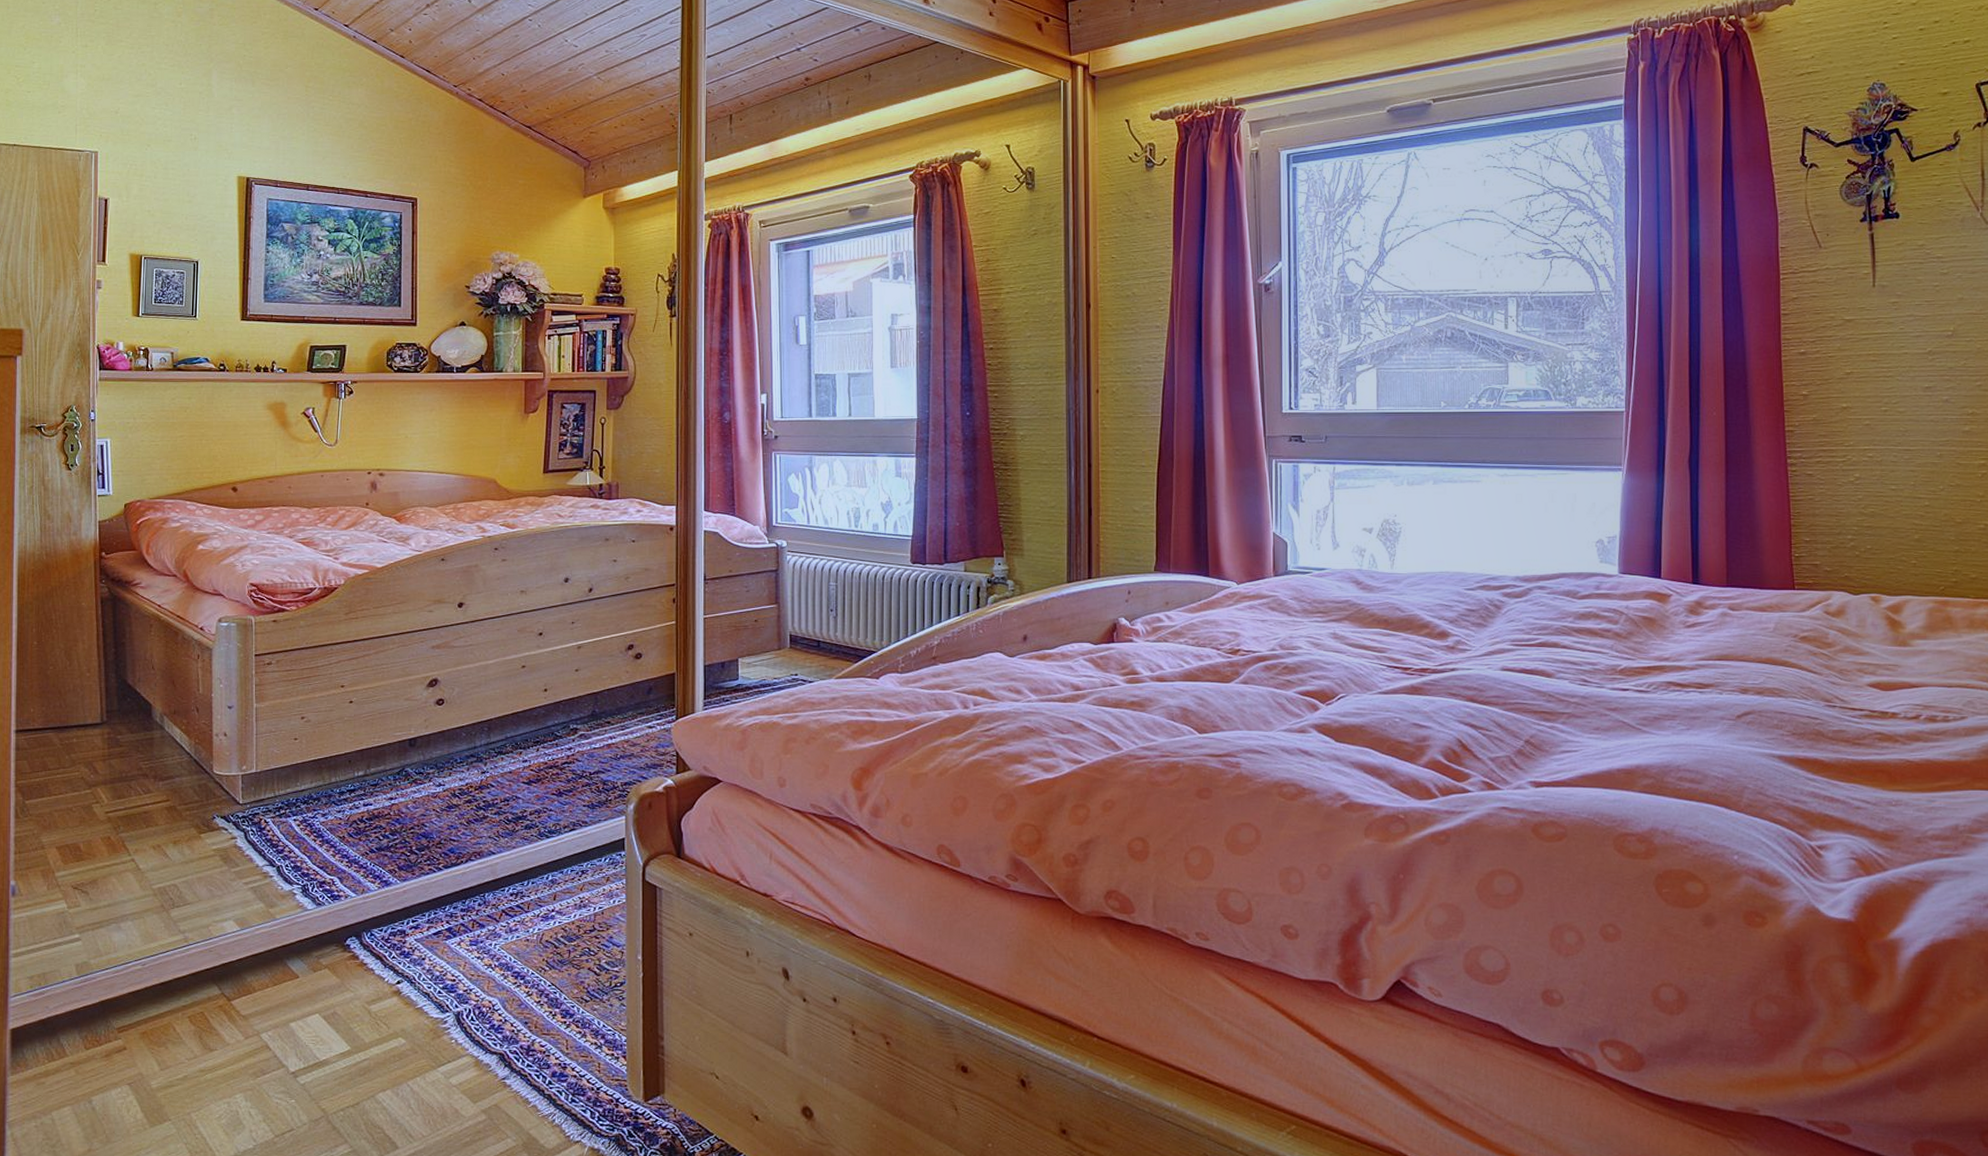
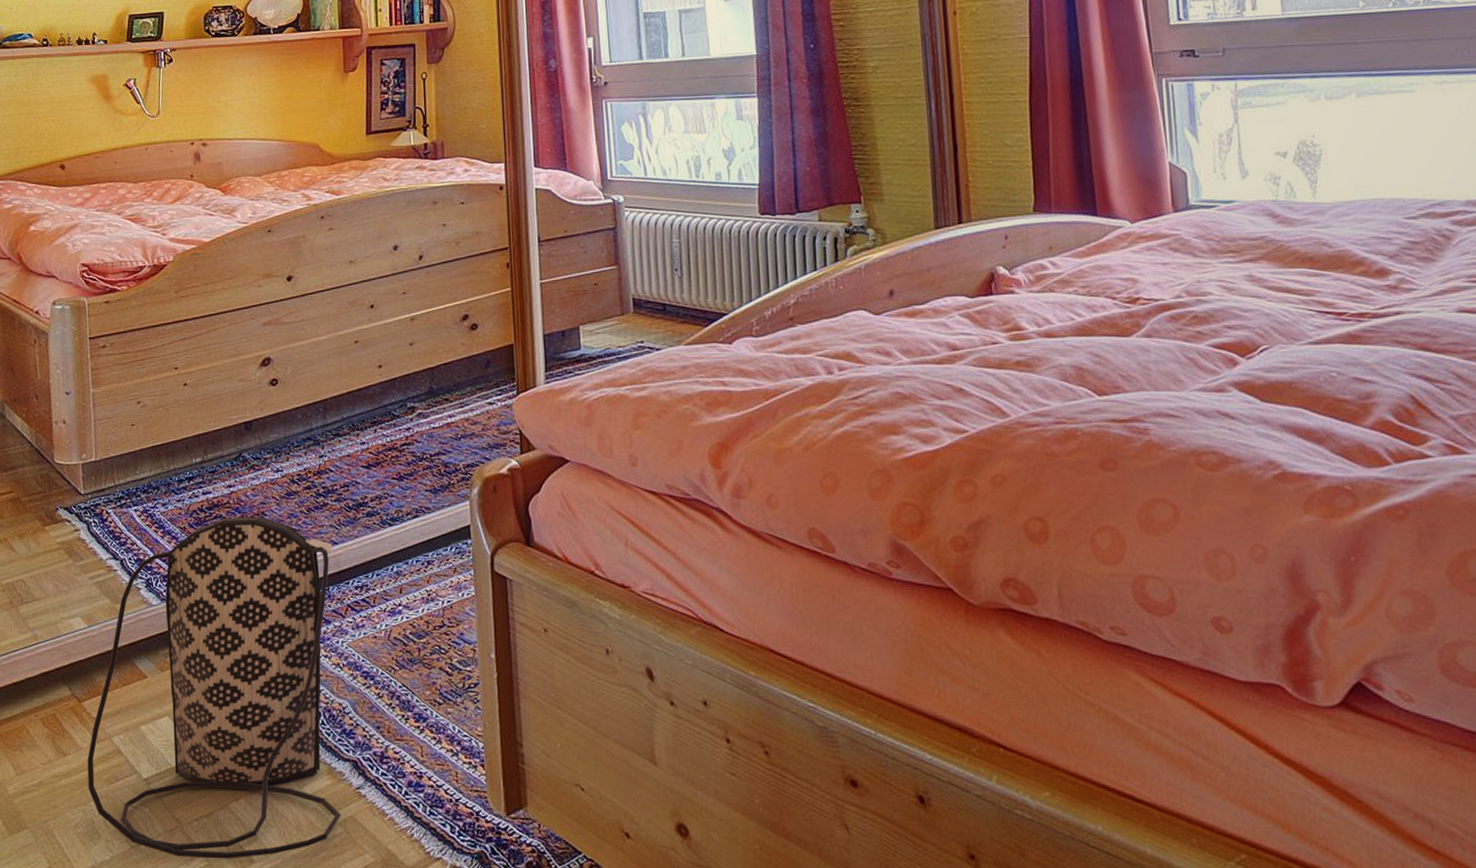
handbag: none [234,828,490,1146] -> present [87,517,341,859]

